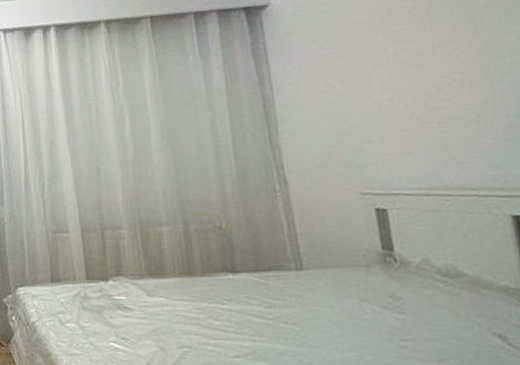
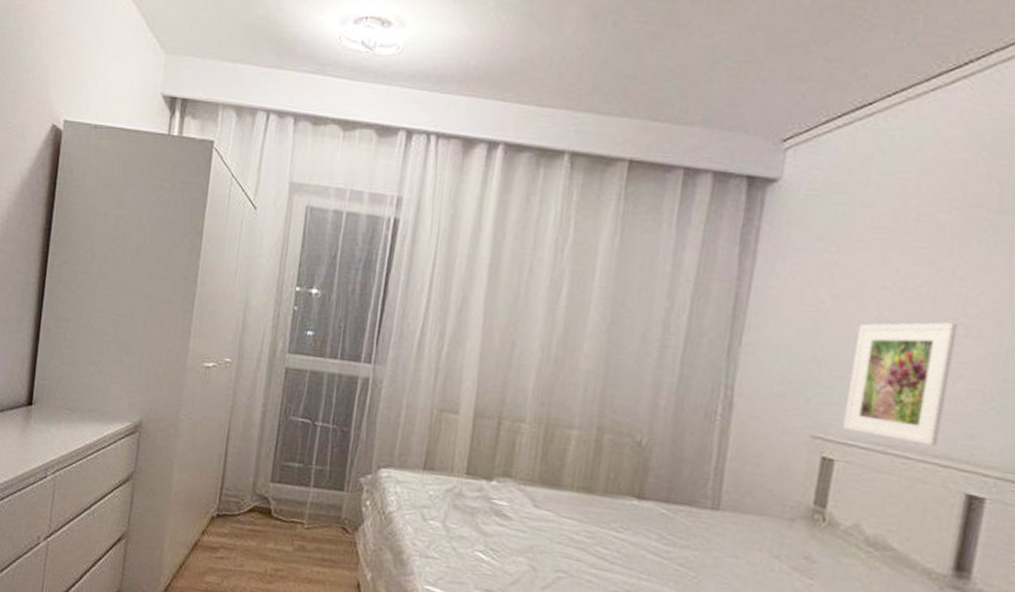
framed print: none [369,80,471,183] -> present [843,322,957,446]

